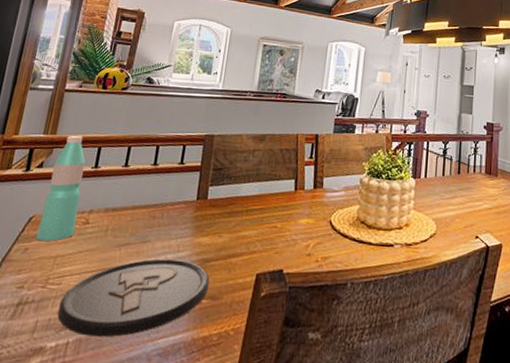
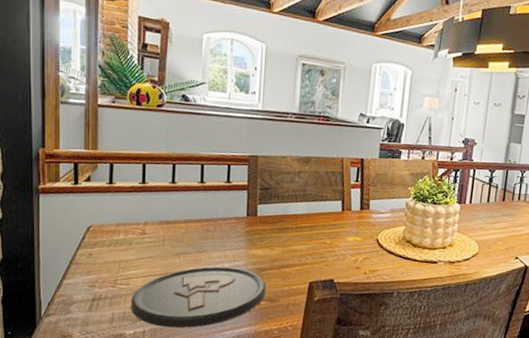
water bottle: present [36,135,85,242] -> none [98,151,134,249]

